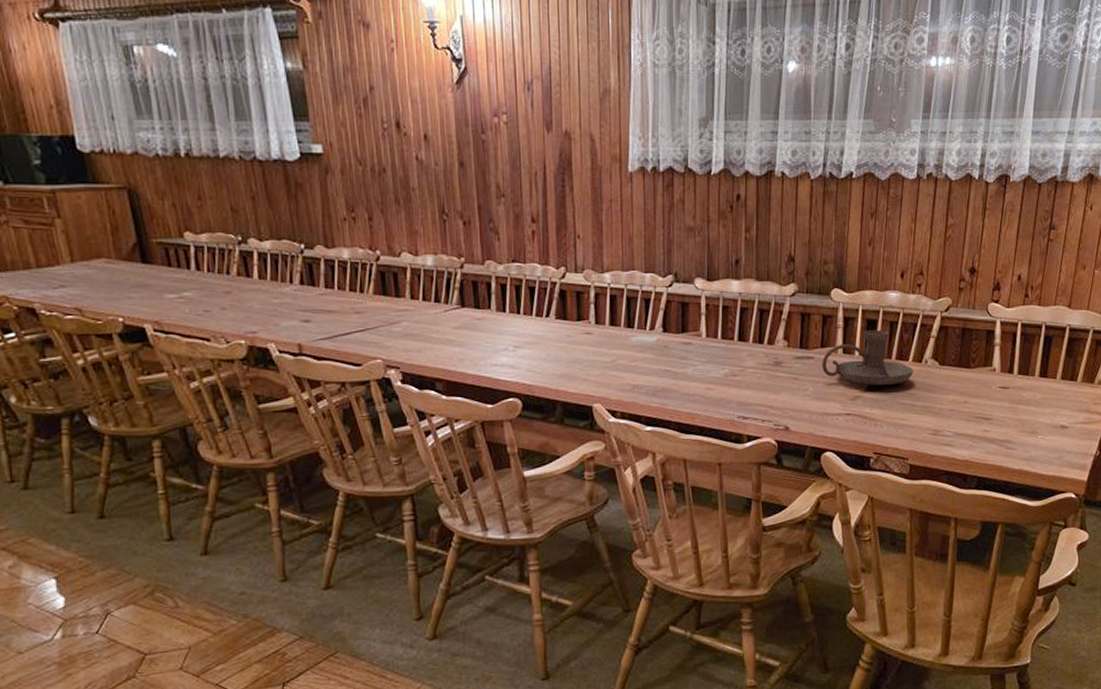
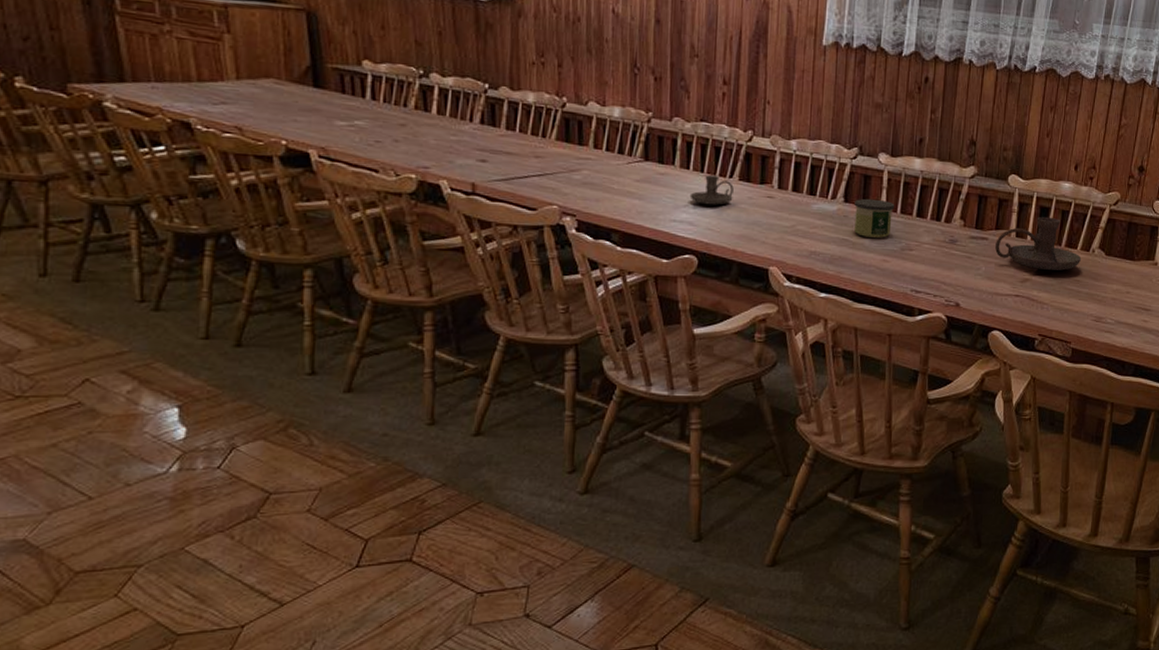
candle holder: none [508,316,551,346] -> present [689,175,734,206]
candle: none [674,326,715,366] -> present [854,198,895,238]

